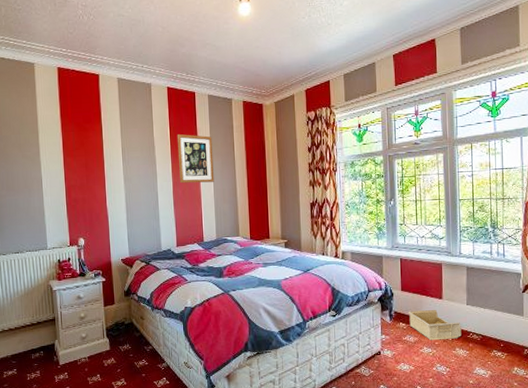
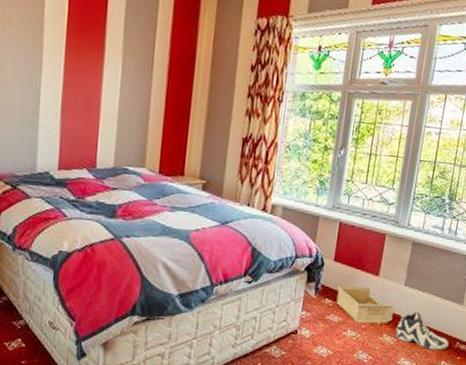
wall art: present [177,134,214,184] -> none [74,16,127,90]
sneaker: none [466,325,518,358] -> present [395,311,449,350]

